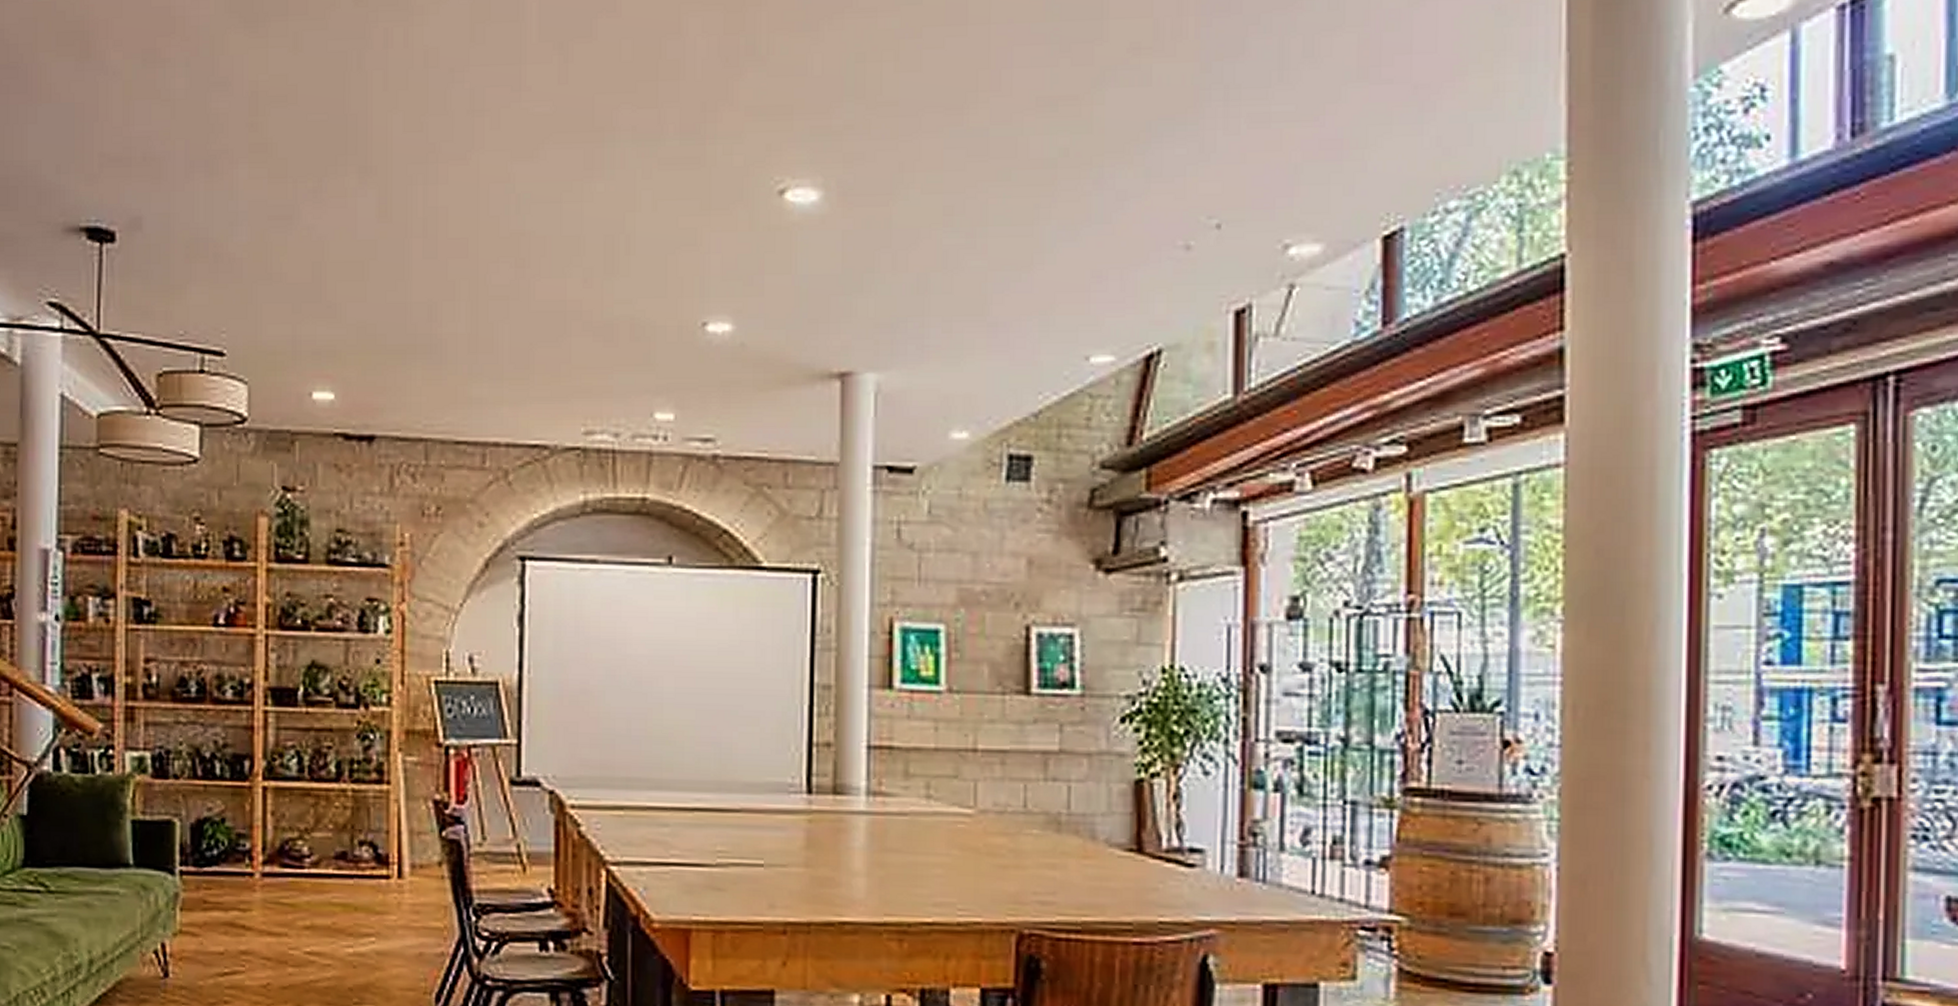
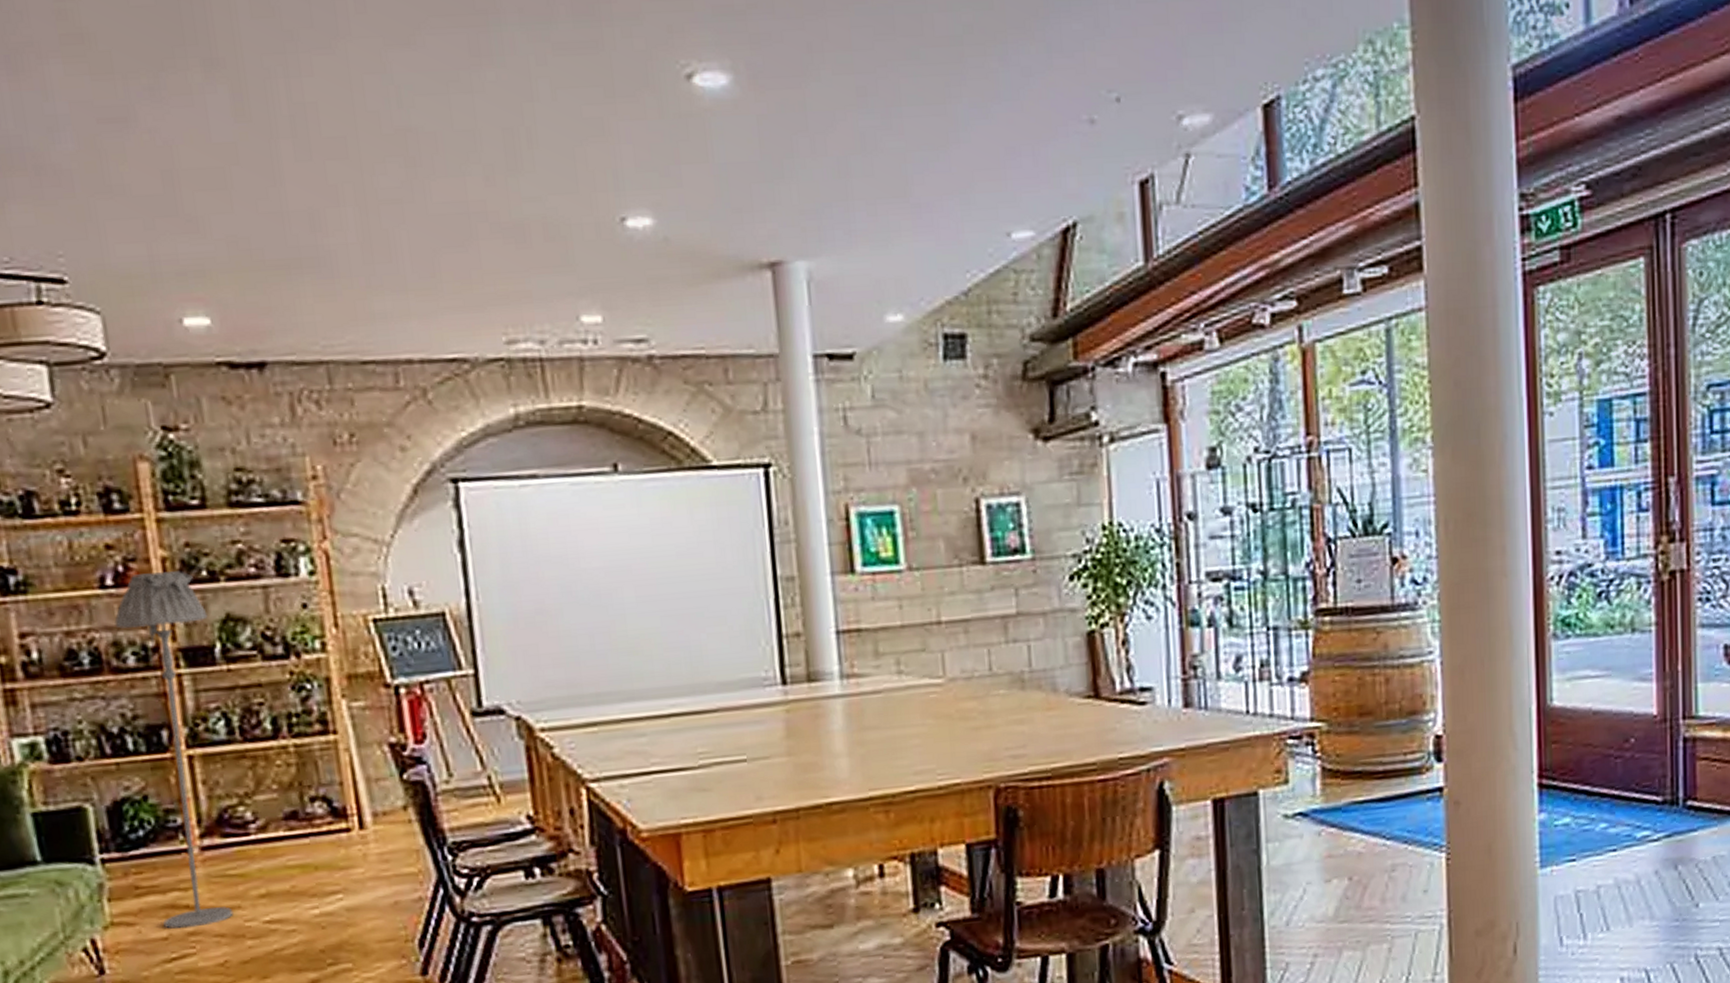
floor lamp: none [221,616,296,947] -> present [114,571,233,930]

